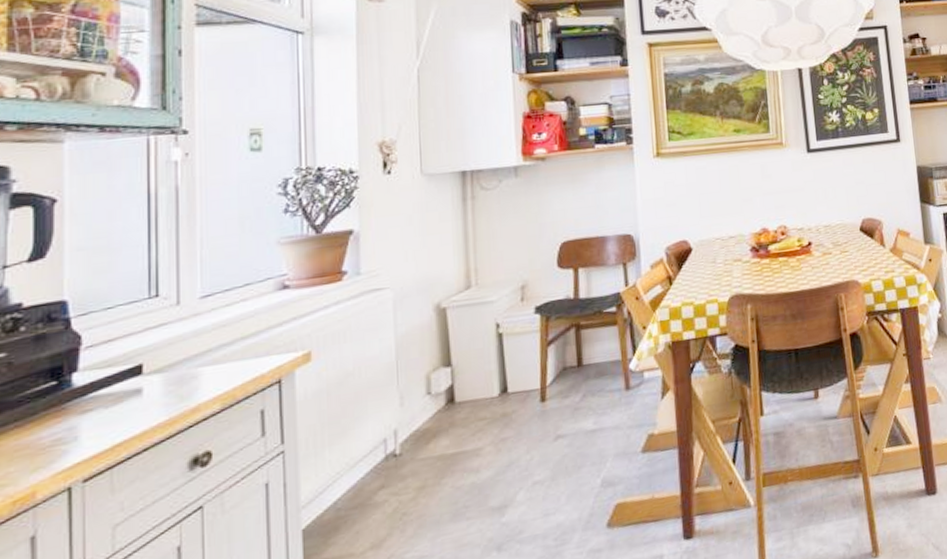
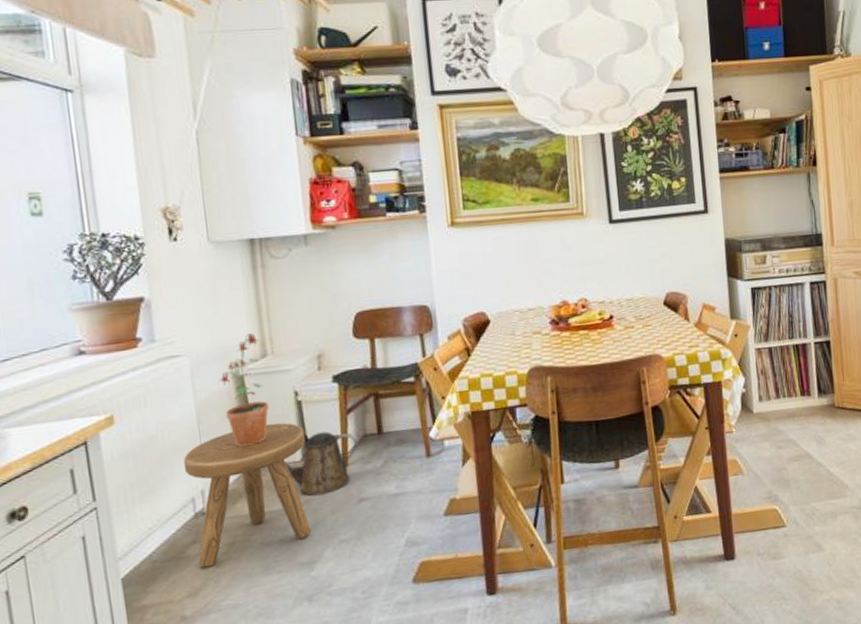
stool: none [378,356,505,516] -> present [183,423,311,568]
potted plant: none [420,265,470,383] -> present [218,333,270,447]
watering can: none [481,365,558,434] -> present [284,431,359,496]

